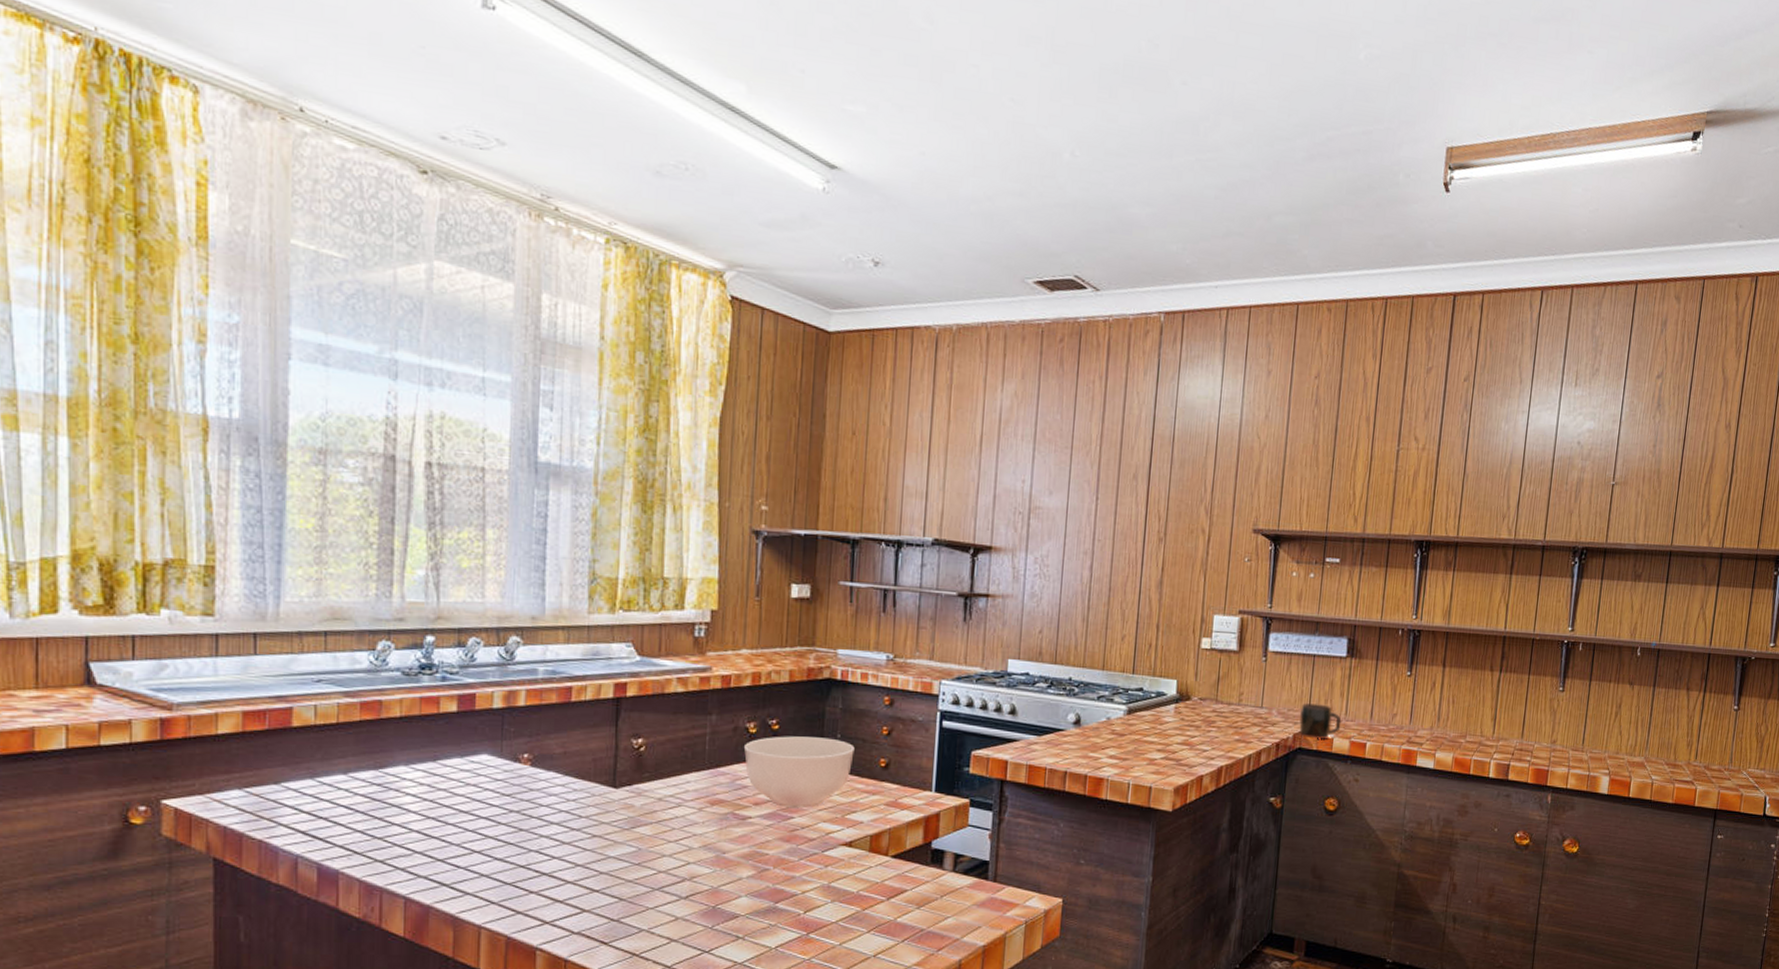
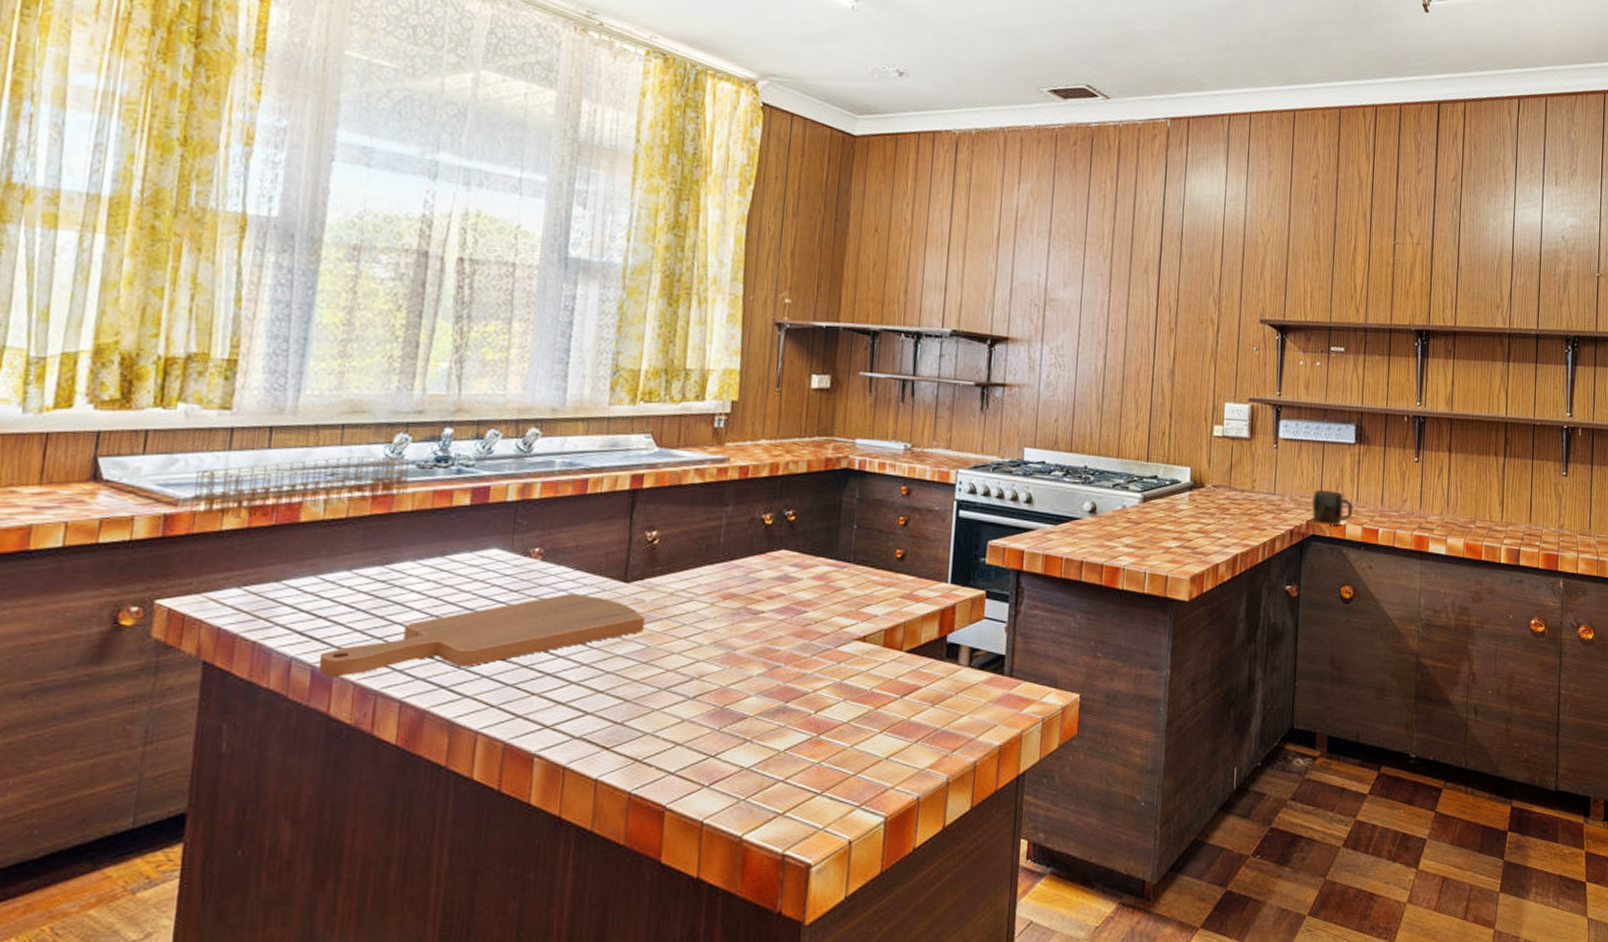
dish rack: none [184,663,395,723] -> present [190,456,409,519]
cutting board: none [323,797,635,874] -> present [318,592,645,677]
bowl: present [743,736,855,808] -> none [758,527,871,601]

